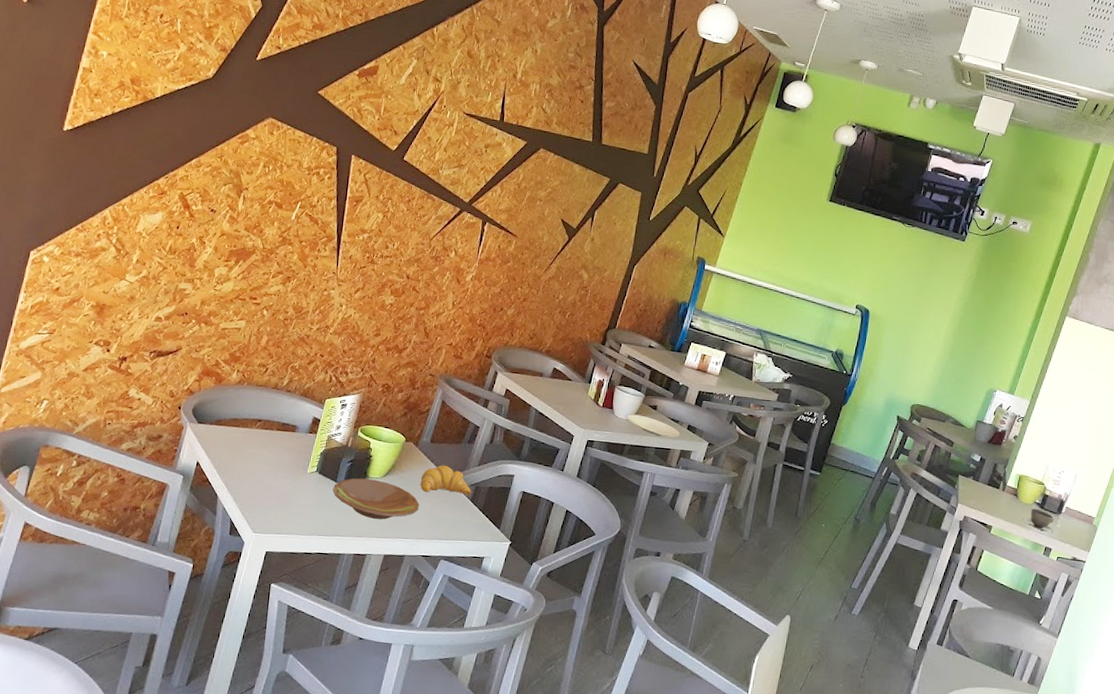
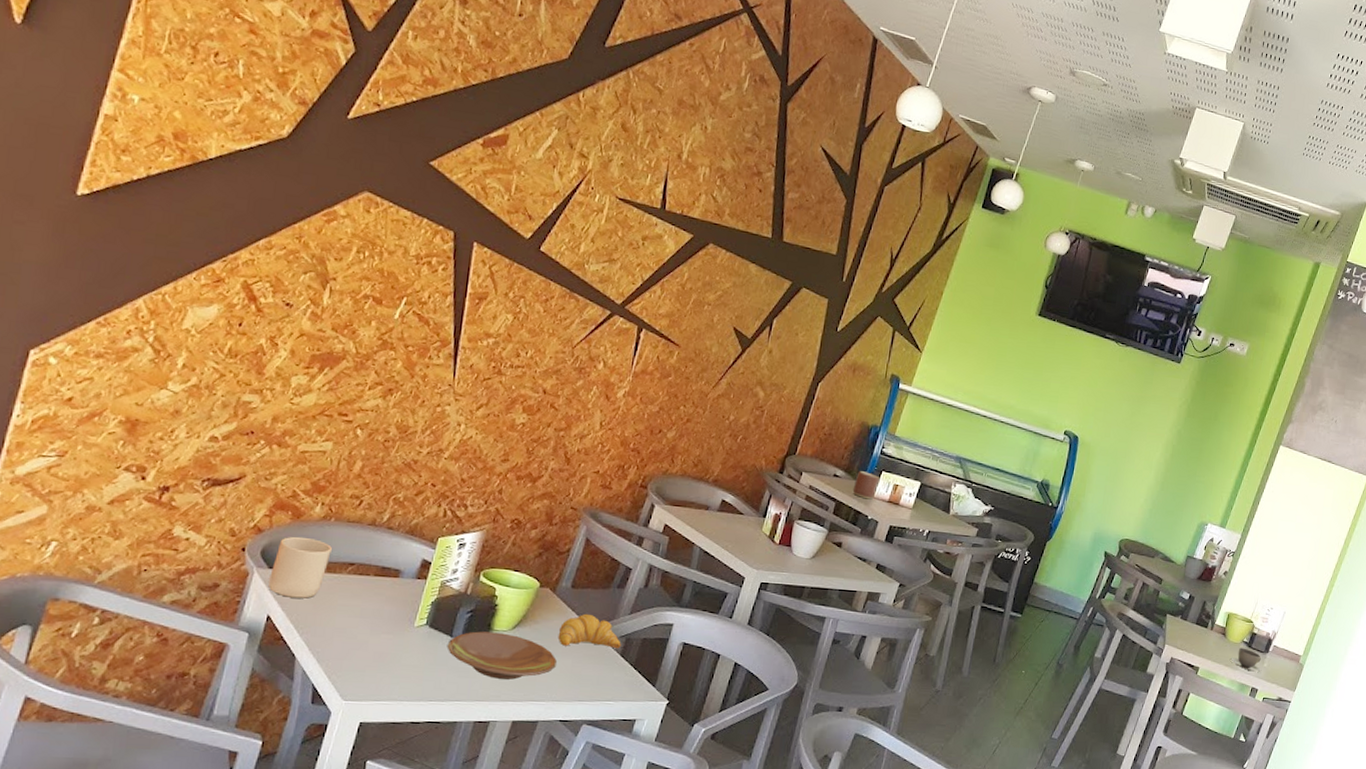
mug: none [198,397,246,448] -> present [268,536,333,599]
plate: present [627,414,680,438] -> none [807,552,867,579]
mug: none [665,341,690,368] -> present [852,470,880,500]

